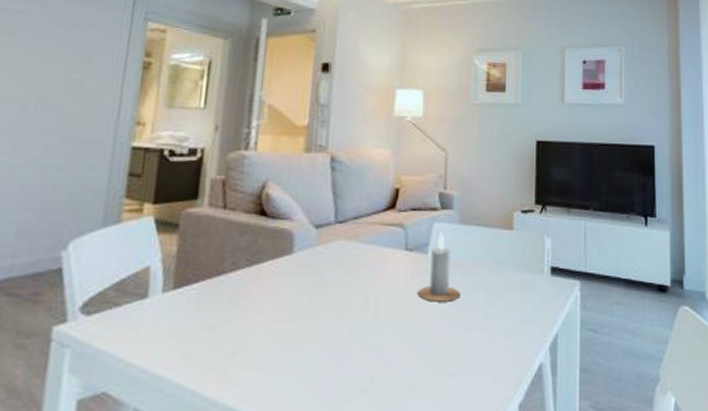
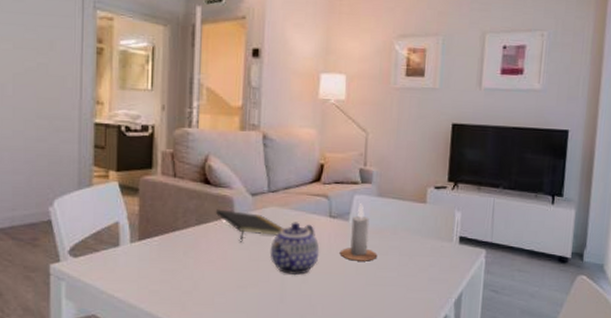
notepad: none [271,246,353,285] -> present [215,209,284,242]
teapot: none [334,257,394,324] -> present [269,222,320,276]

